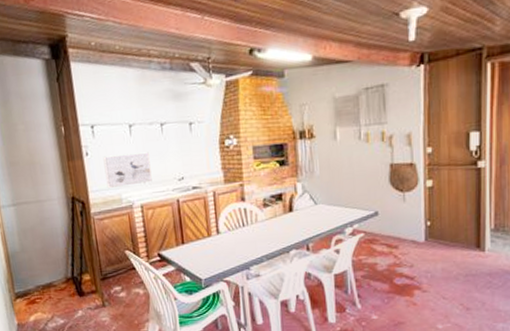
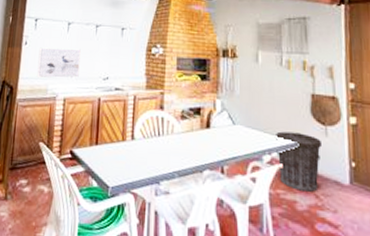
trash can: none [356,202,400,254] -> present [276,131,321,192]

